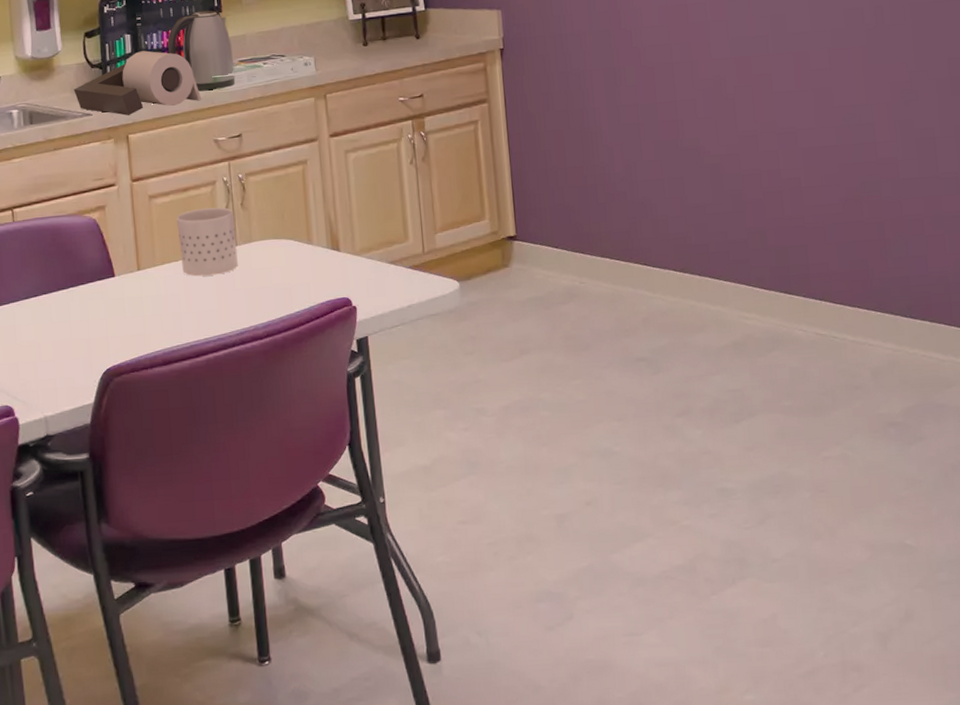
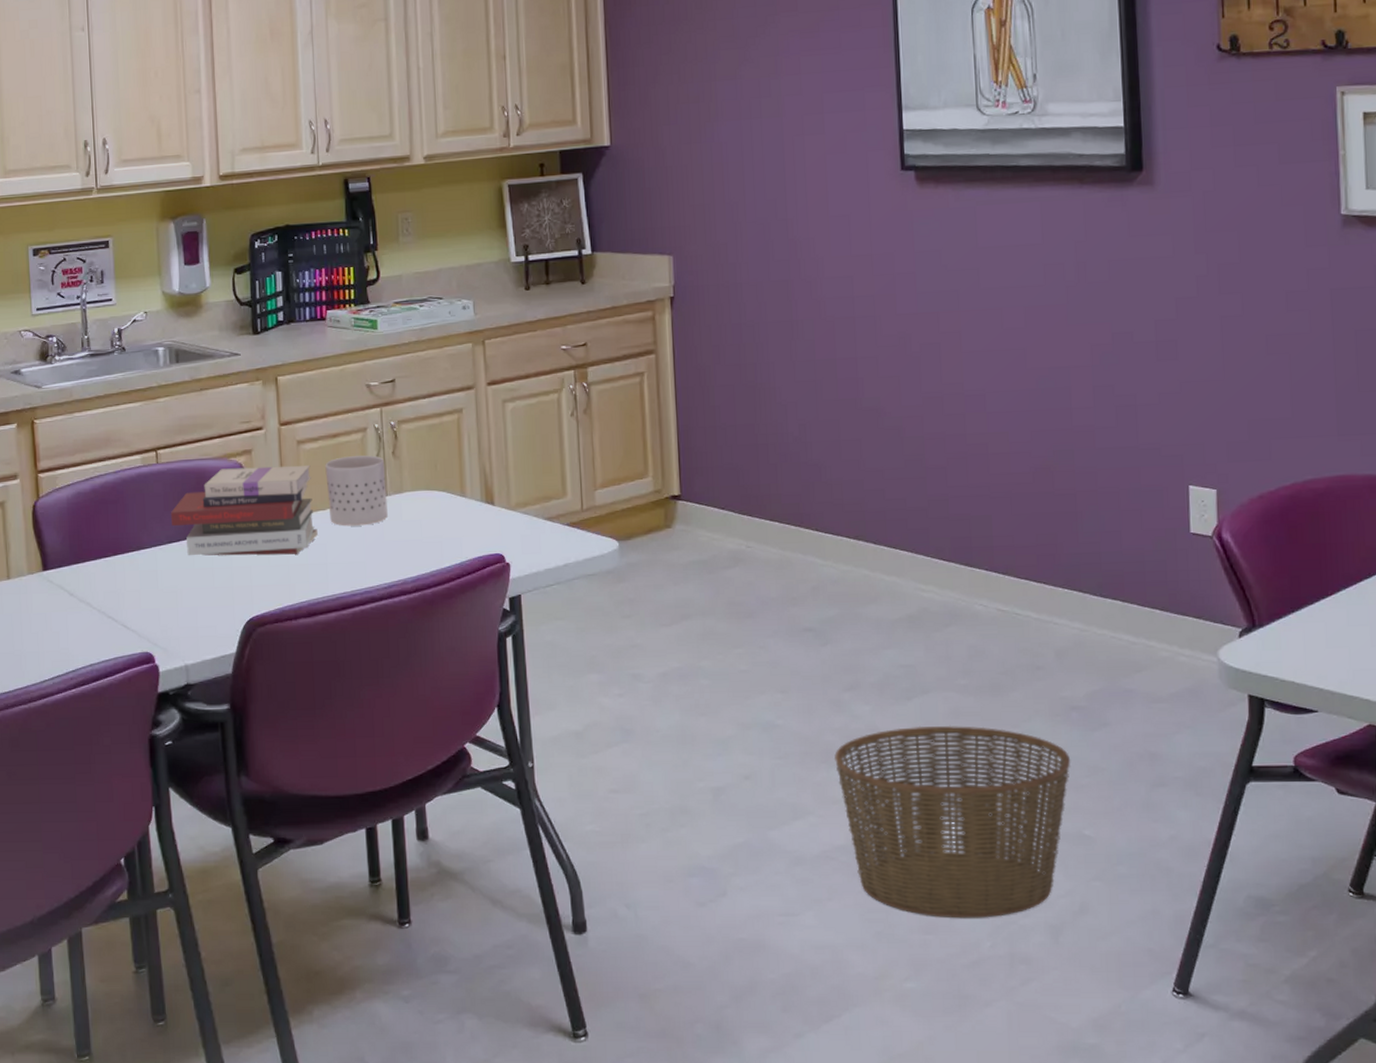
books: none [27,218,171,310] -> present [170,464,318,556]
paper towel holder: present [74,50,202,116] -> none [222,289,355,357]
kettle: present [167,9,236,91] -> none [320,247,390,333]
basket: none [669,445,891,630] -> present [833,725,1071,918]

